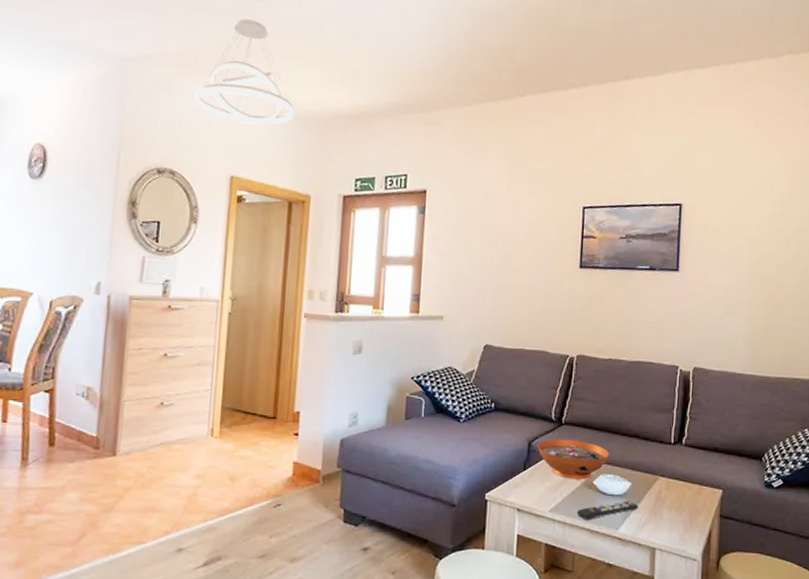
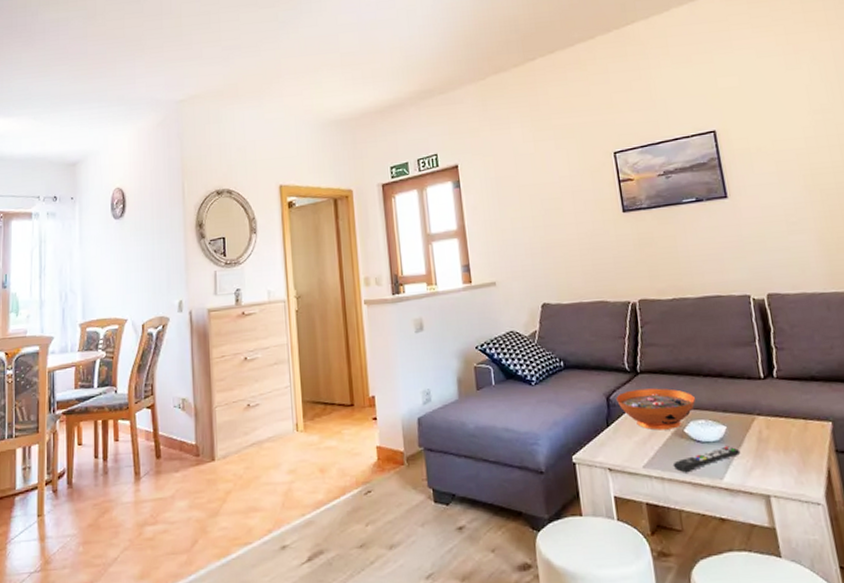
pendant light: present [195,19,294,125] -> none [240,46,326,137]

